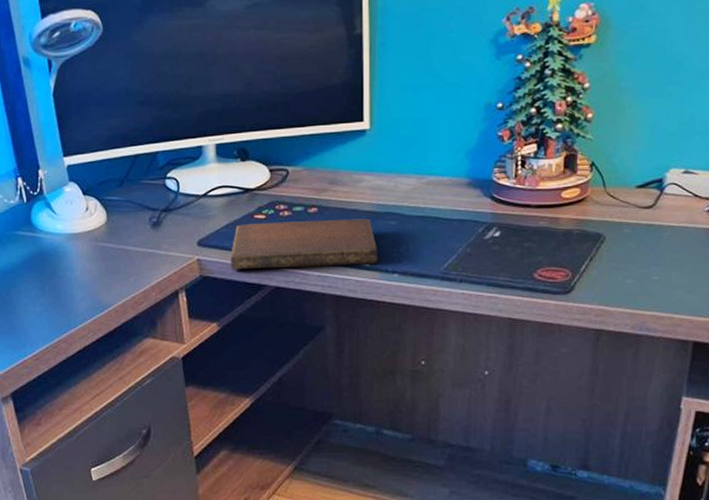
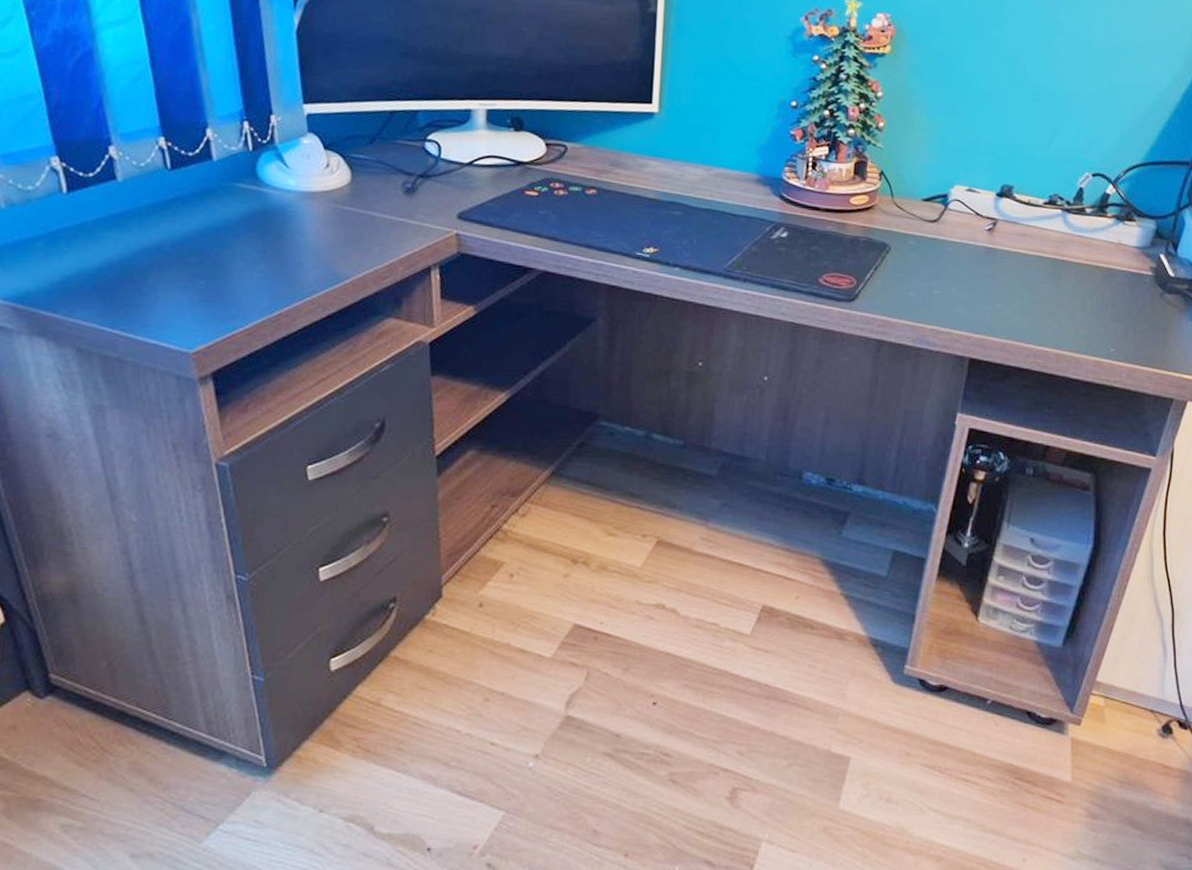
notebook: present [229,218,378,270] -> none [493,199,659,256]

